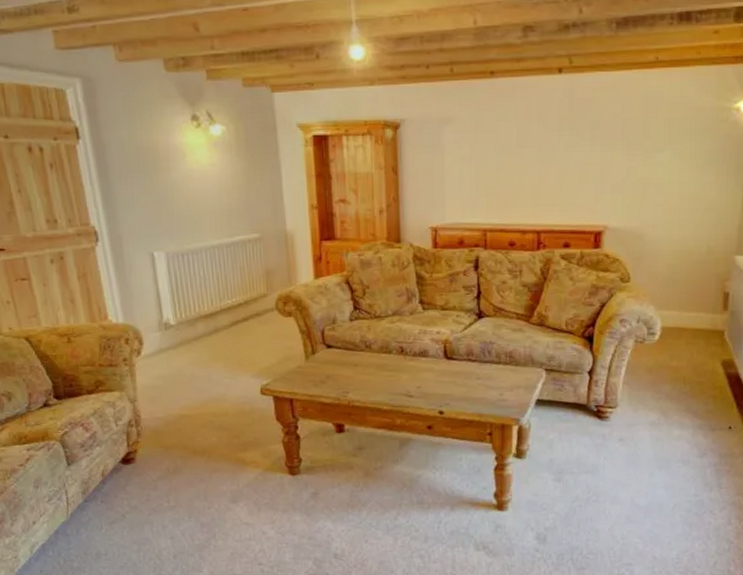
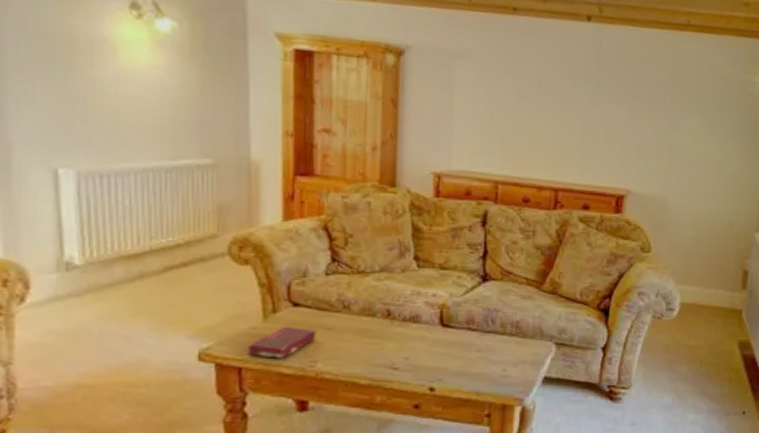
book: none [296,364,347,391] -> present [248,326,317,358]

